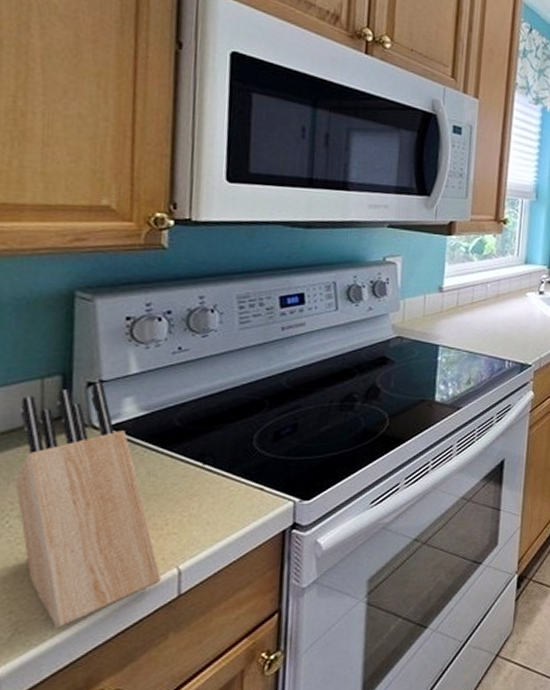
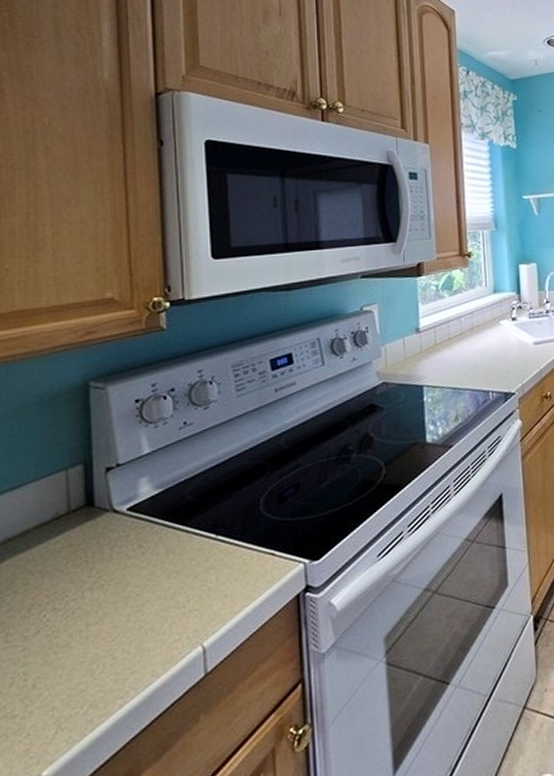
knife block: present [15,382,162,629] -> none [49,466,188,722]

